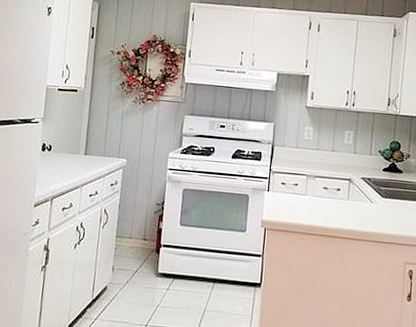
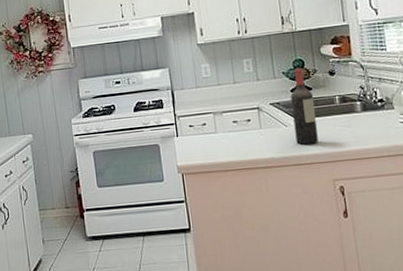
wine bottle: none [378,149,403,225] -> present [290,67,318,145]

